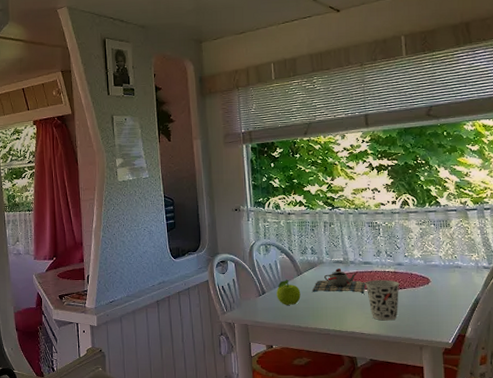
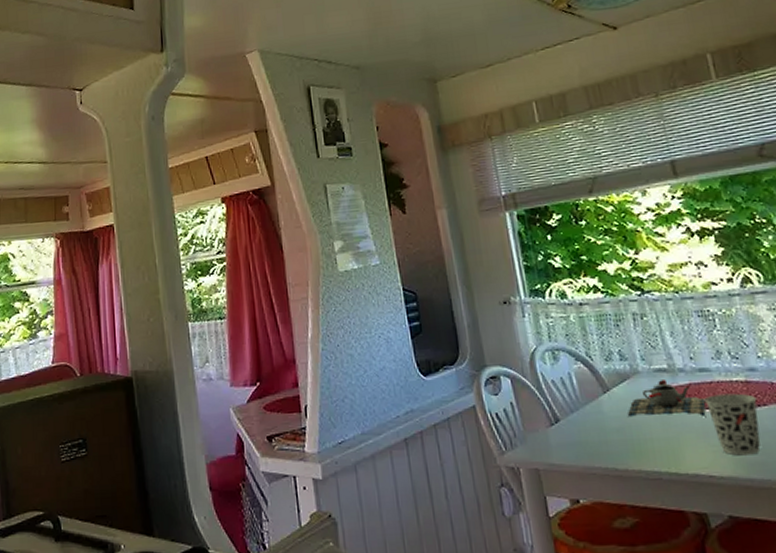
fruit: present [276,279,301,305] -> none [575,399,612,438]

